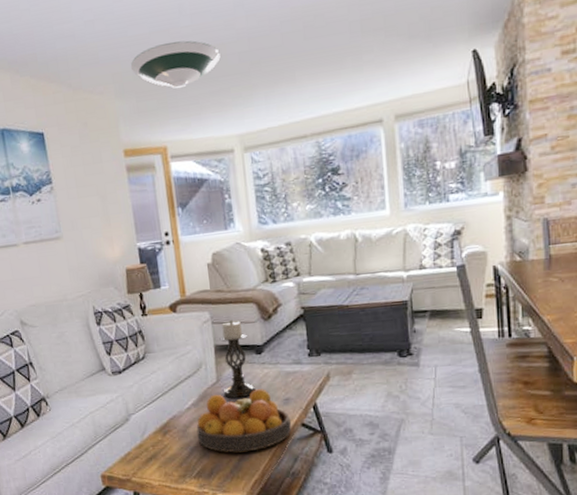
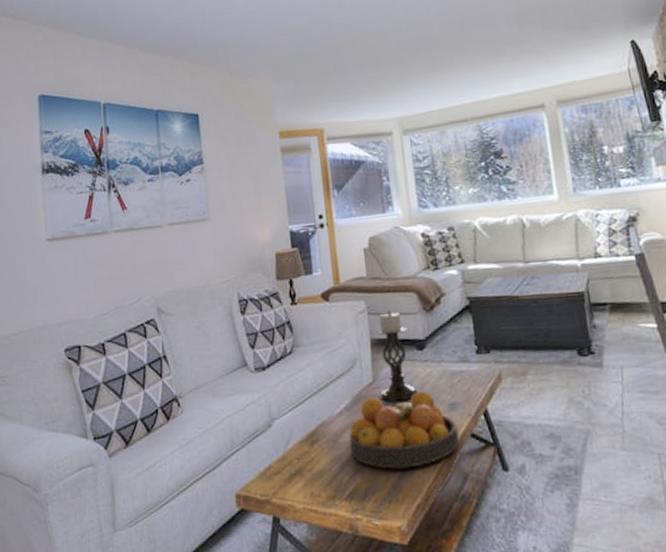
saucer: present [130,40,220,89] -> none [289,30,379,74]

